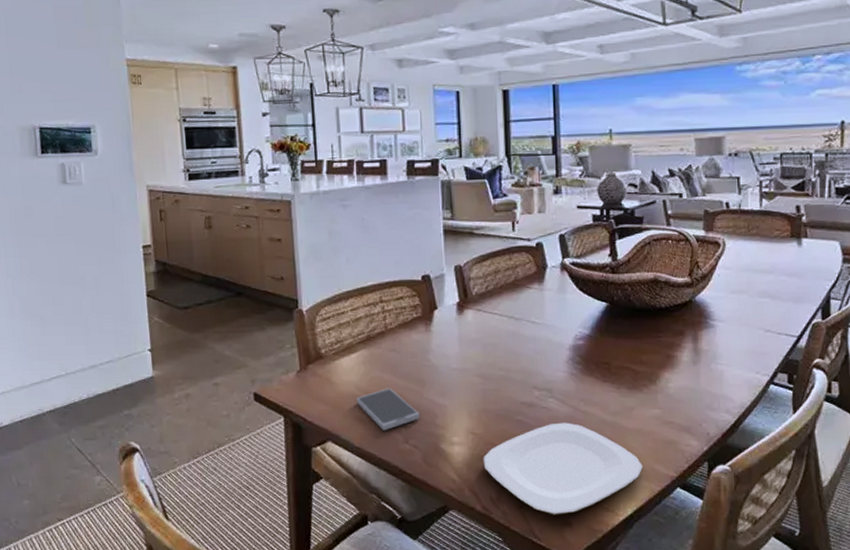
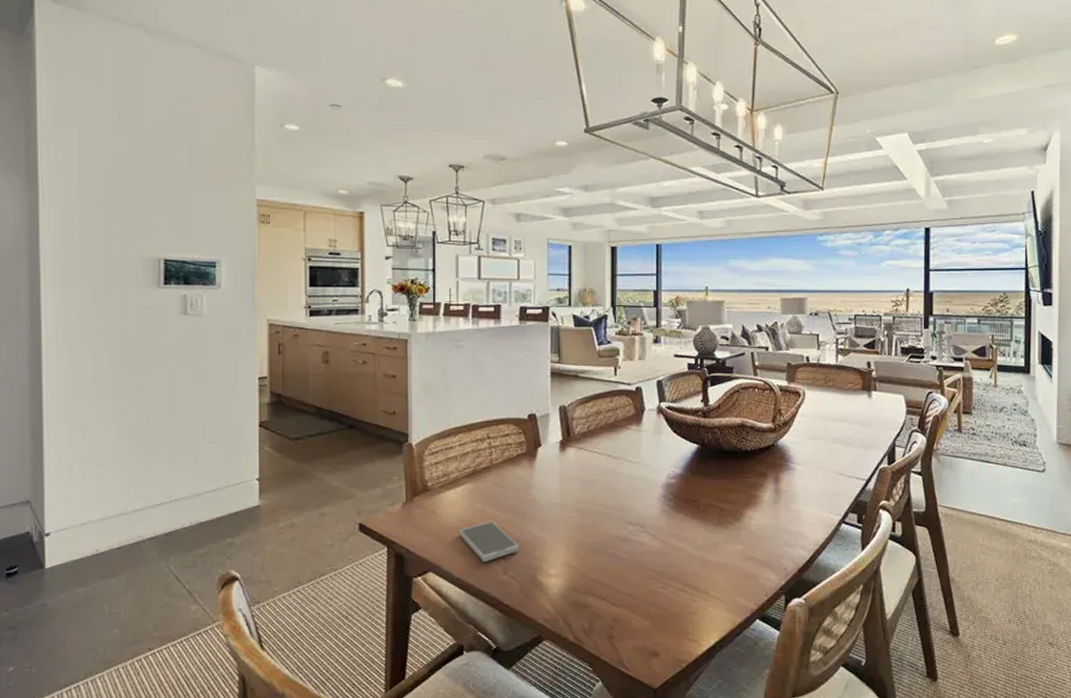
plate: present [483,422,643,515] -> none [577,556,726,646]

